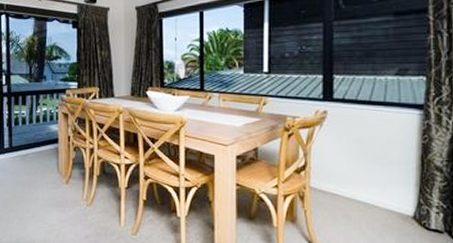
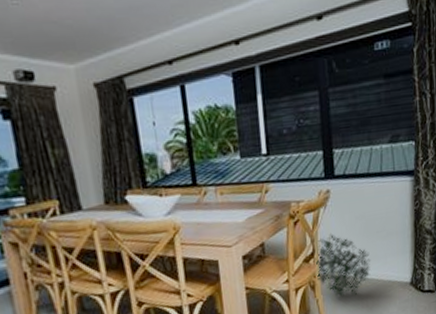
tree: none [307,151,366,216] -> present [316,234,371,297]

